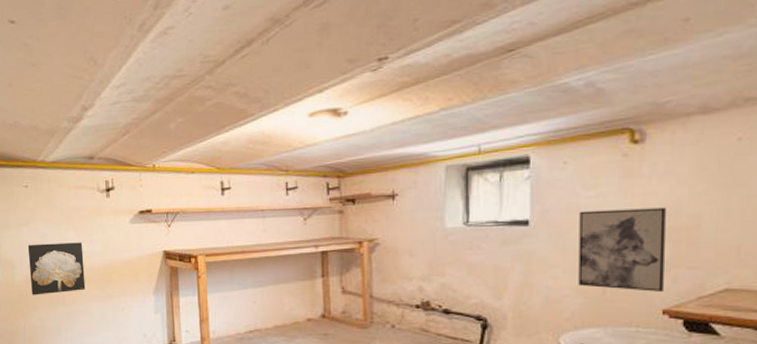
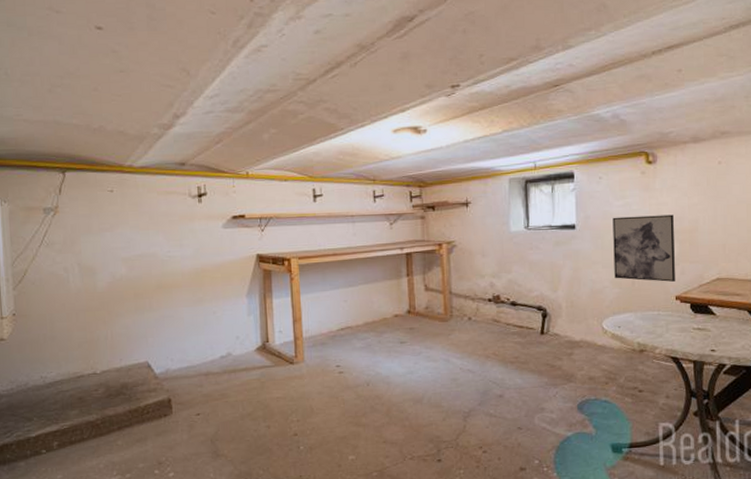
wall art: present [27,242,86,295] -> none [111,247,175,302]

